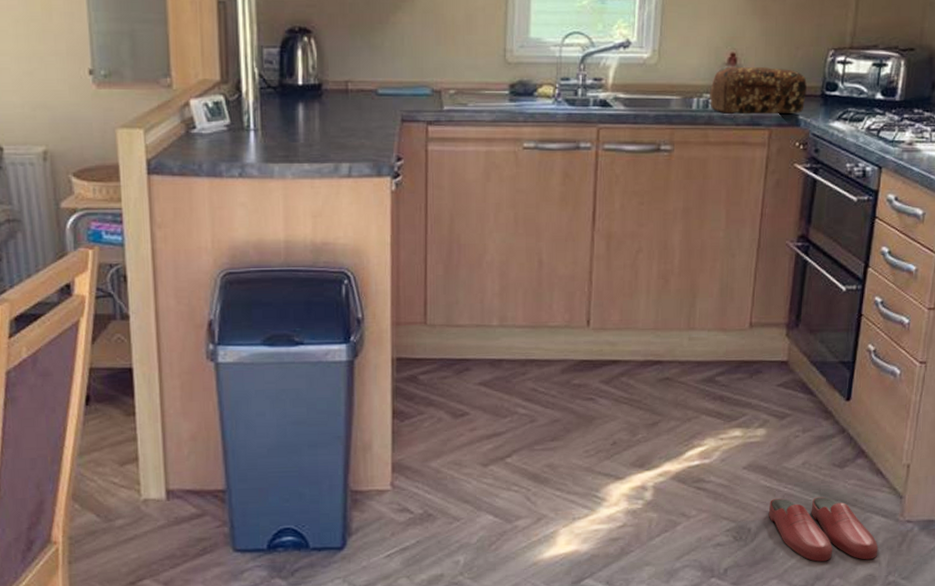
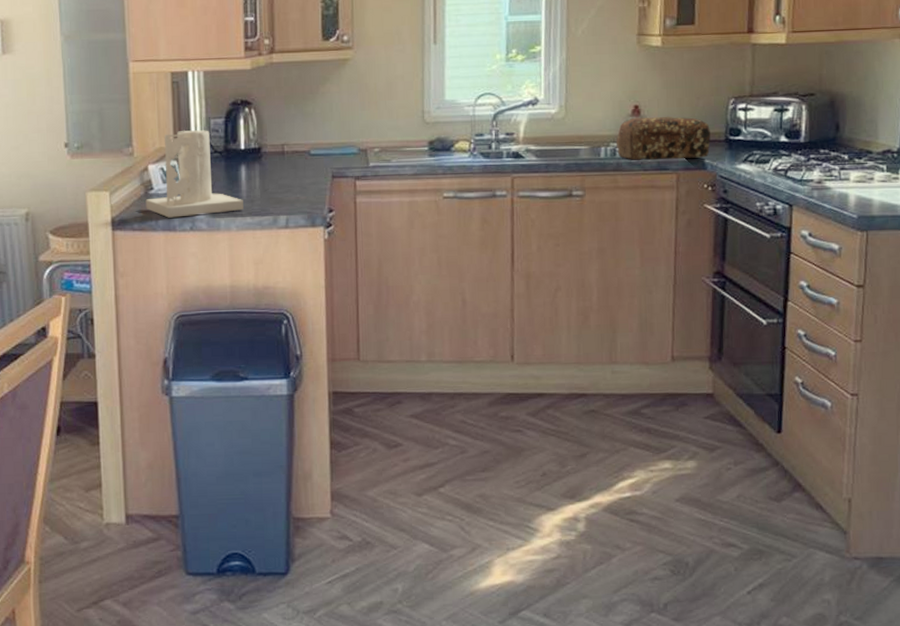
paper towel roll: none [186,61,301,162] -> present [145,130,244,218]
slippers: present [768,497,879,562] -> none [705,531,826,599]

